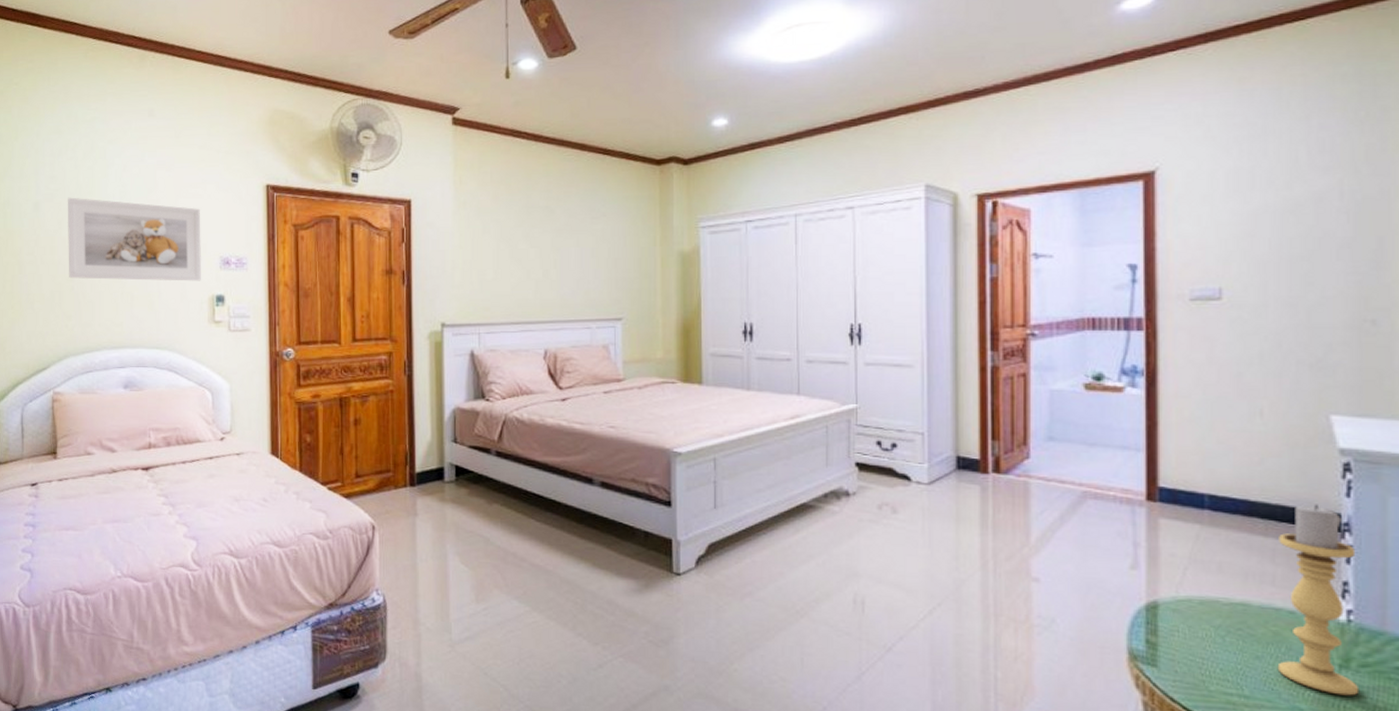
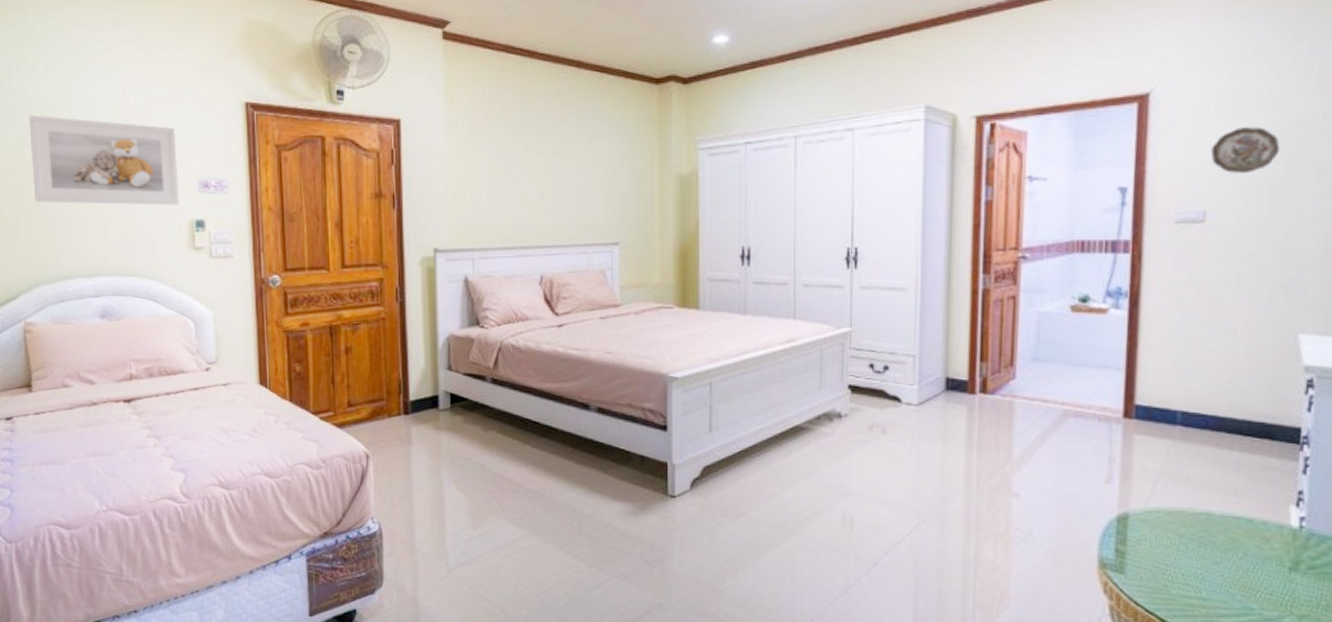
decorative plate: none [1223,204,1297,250] -> present [1210,127,1281,173]
candle holder: present [1277,504,1360,696] -> none [1233,418,1312,596]

